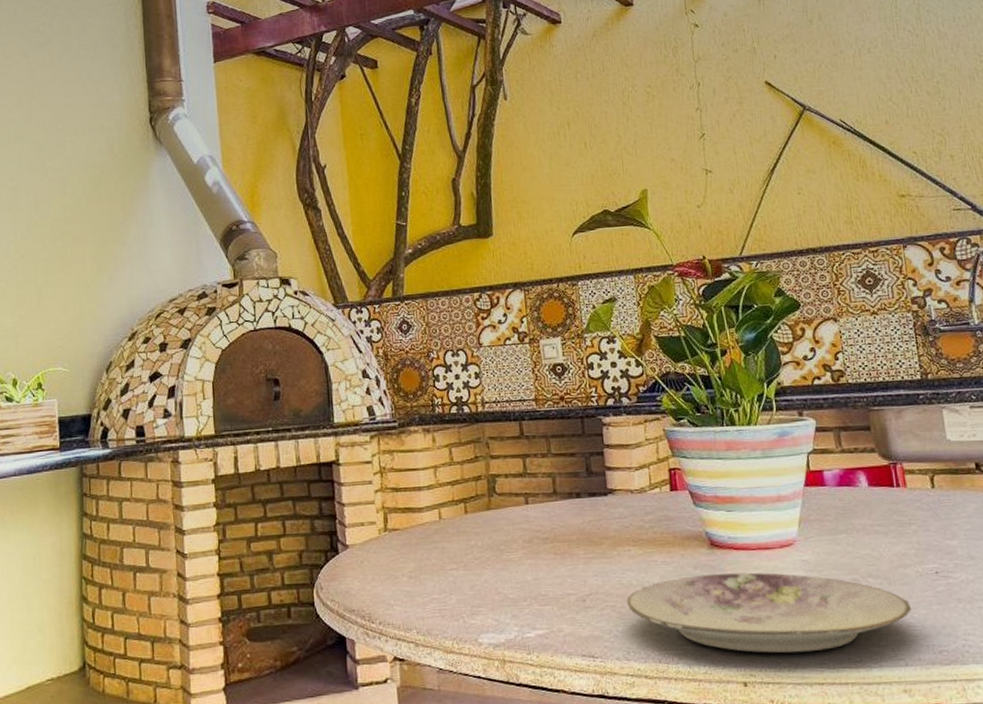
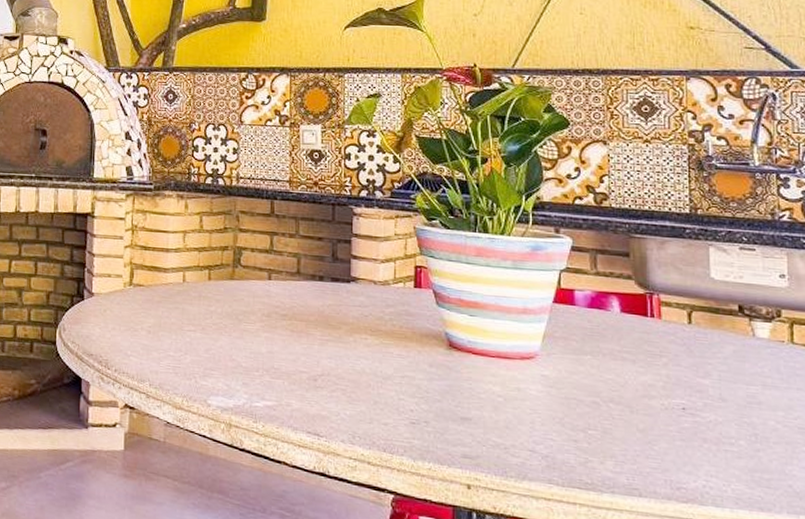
plate: present [626,572,911,653] -> none [357,373,652,467]

